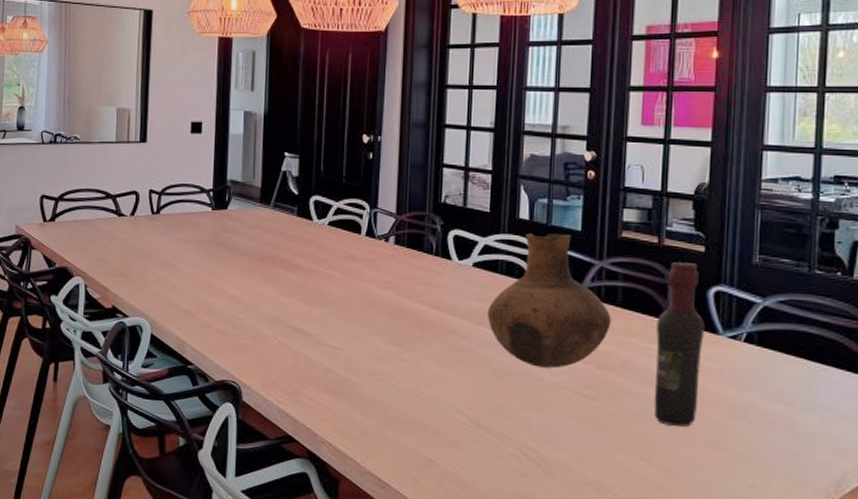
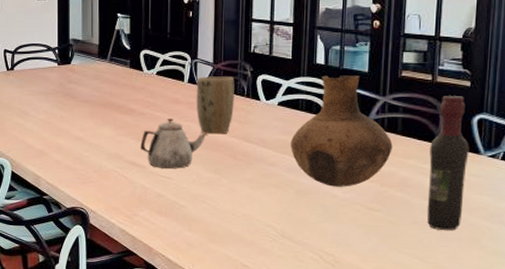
teapot: none [306,277,387,338] -> present [140,118,207,169]
plant pot: none [374,229,421,299] -> present [196,76,235,135]

